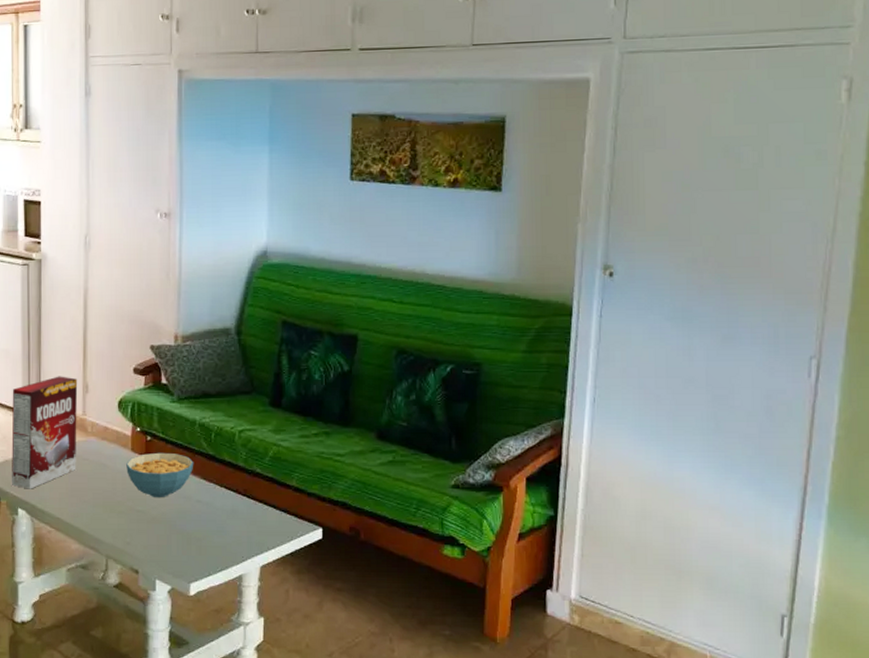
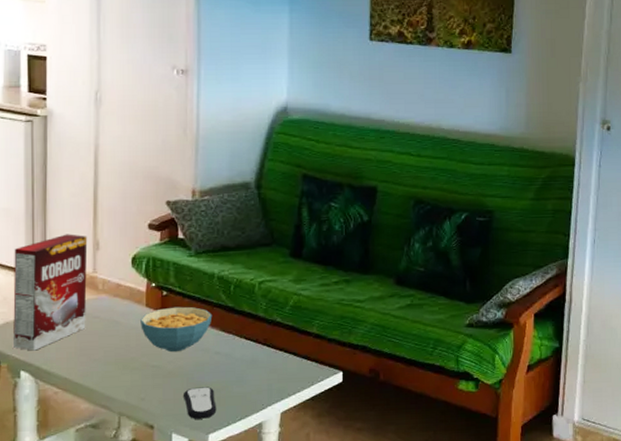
remote control: none [166,535,198,567] -> present [183,387,217,419]

